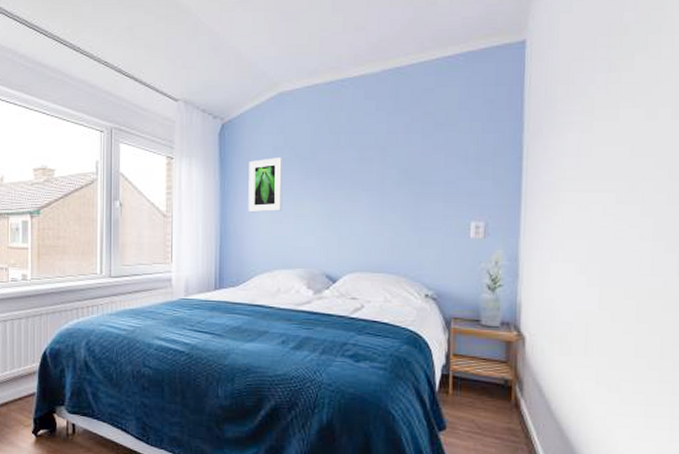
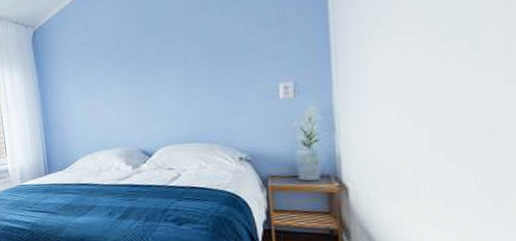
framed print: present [248,157,283,213] -> none [61,52,95,105]

